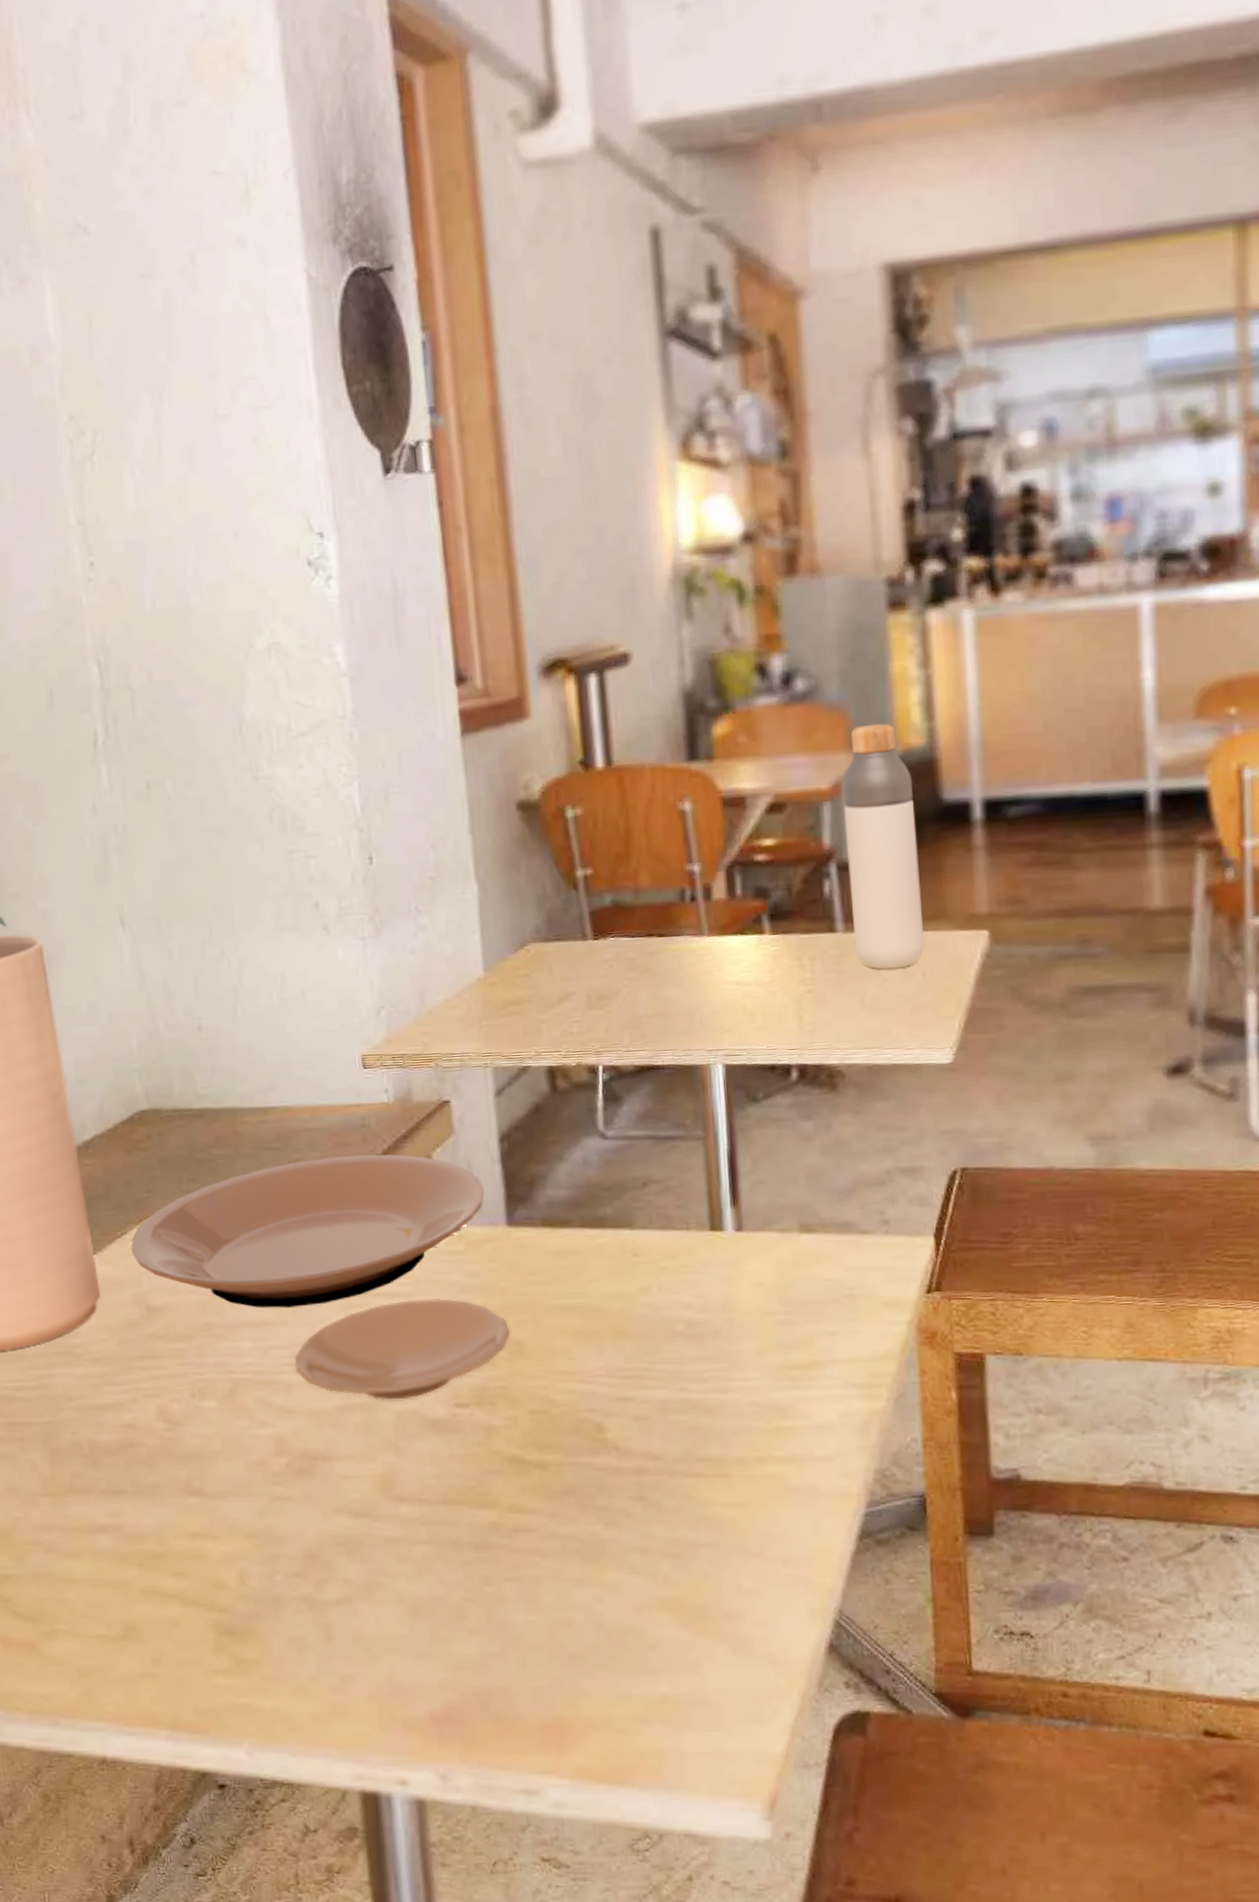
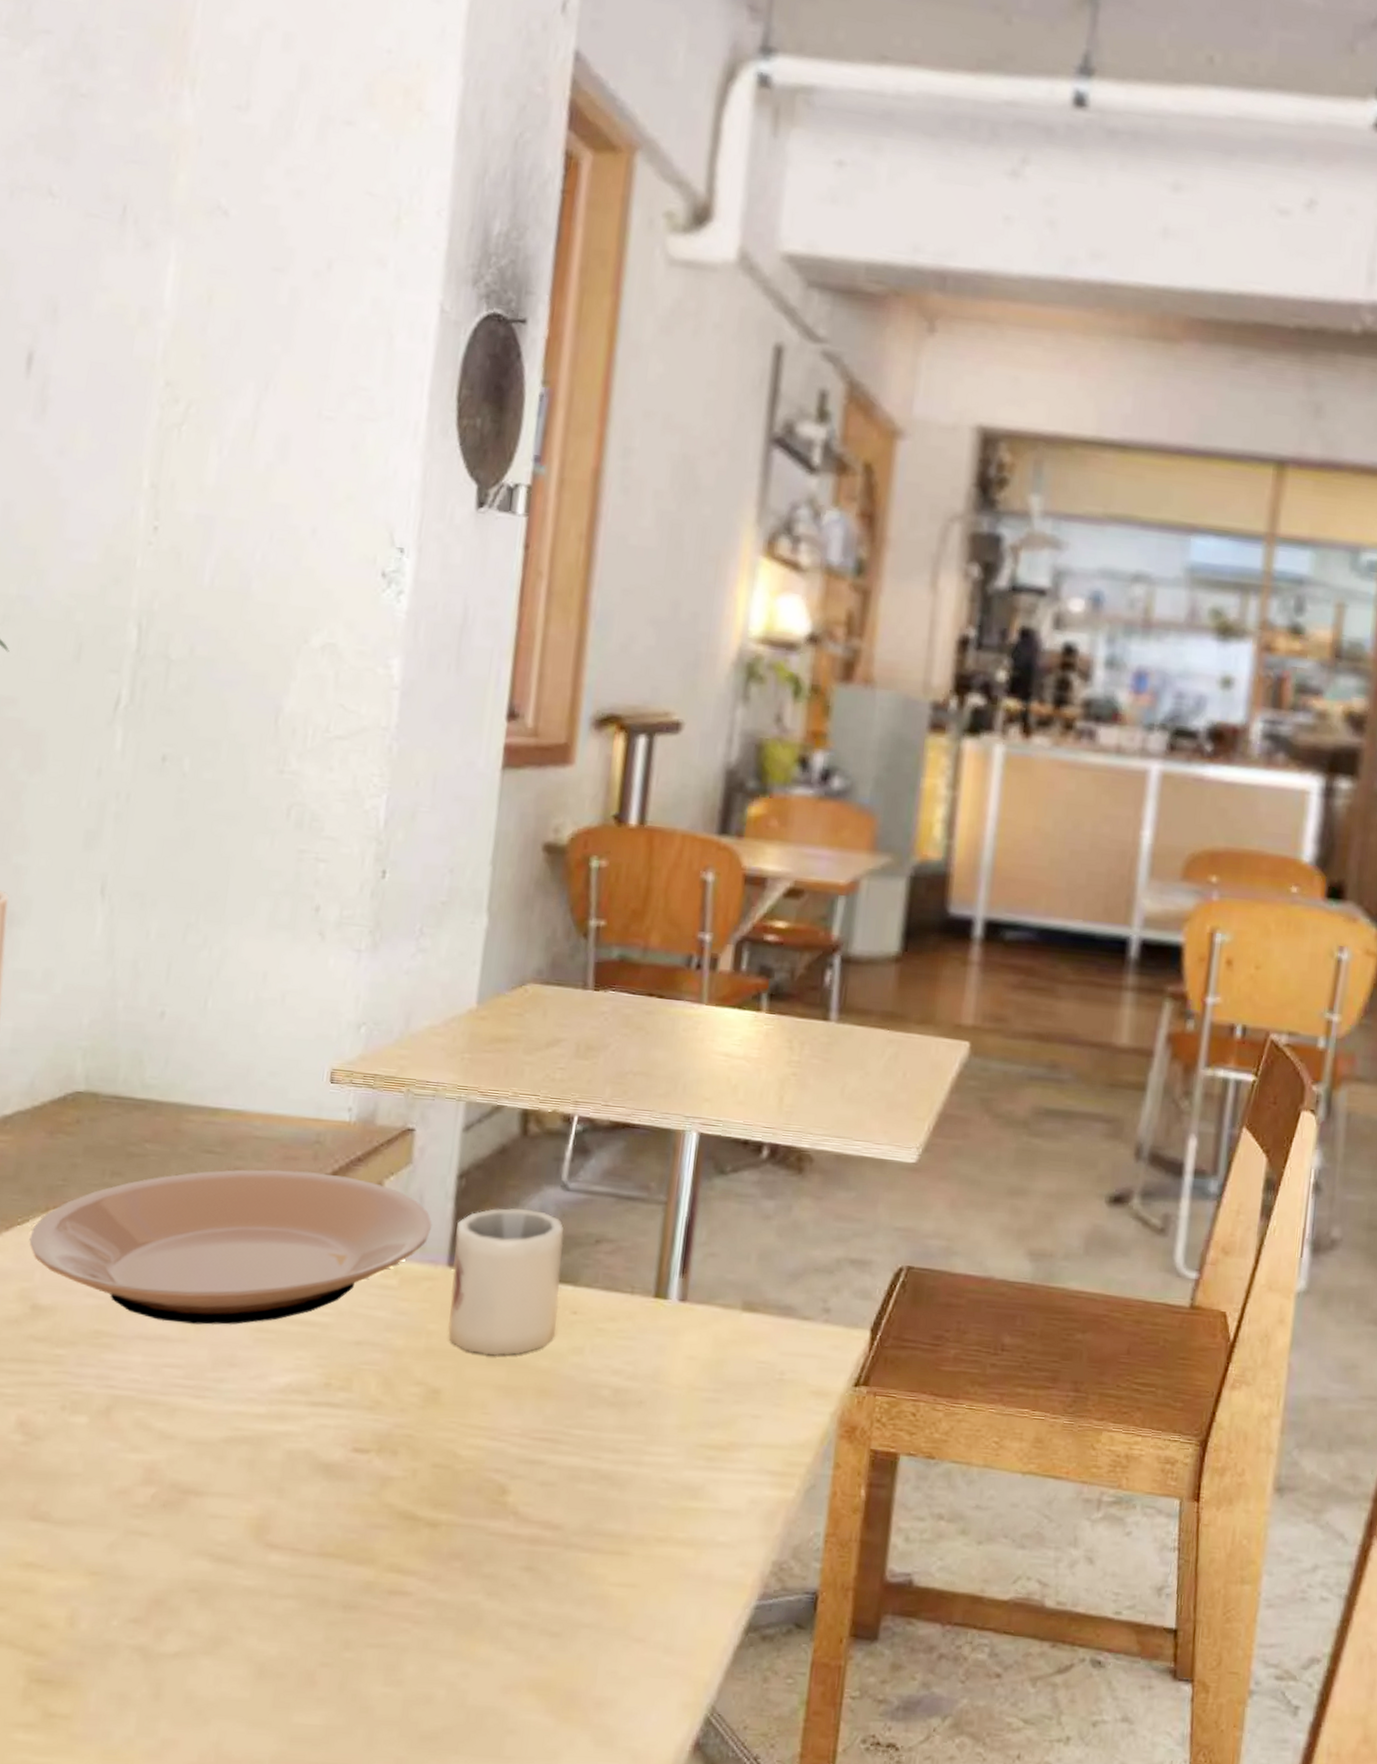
saucer: present [293,1297,511,1400] -> none [185,1330,429,1438]
cup: none [508,1162,622,1305] -> present [448,1208,564,1356]
bottle: present [842,723,924,970] -> none [844,831,925,1065]

